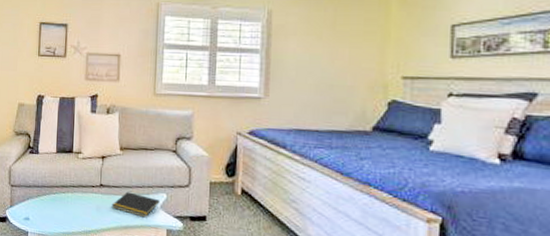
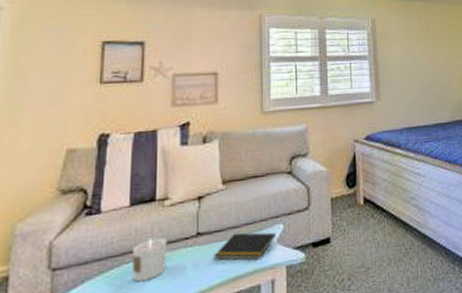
candle: none [57,180,80,211] -> present [132,237,167,283]

